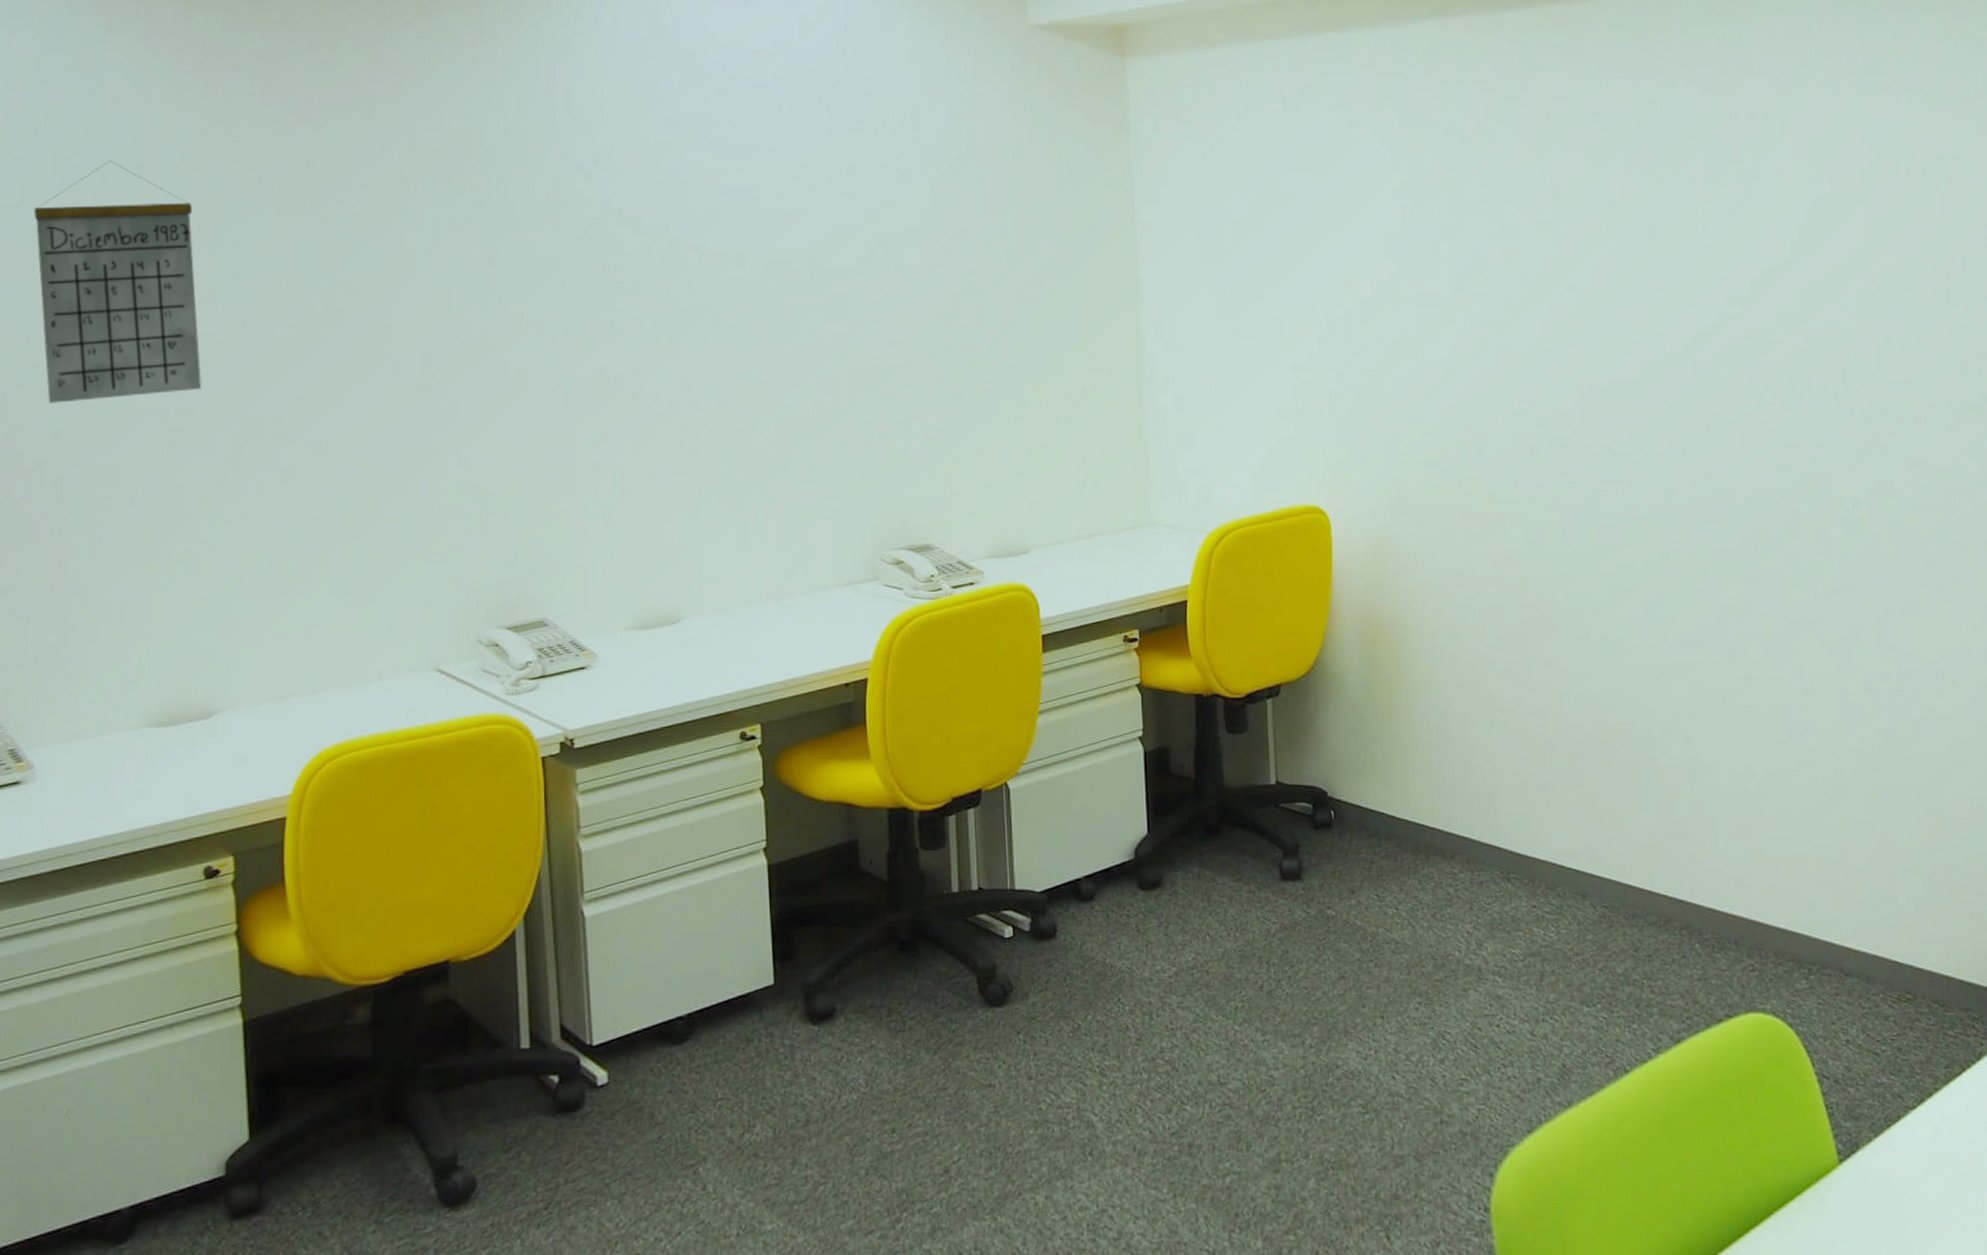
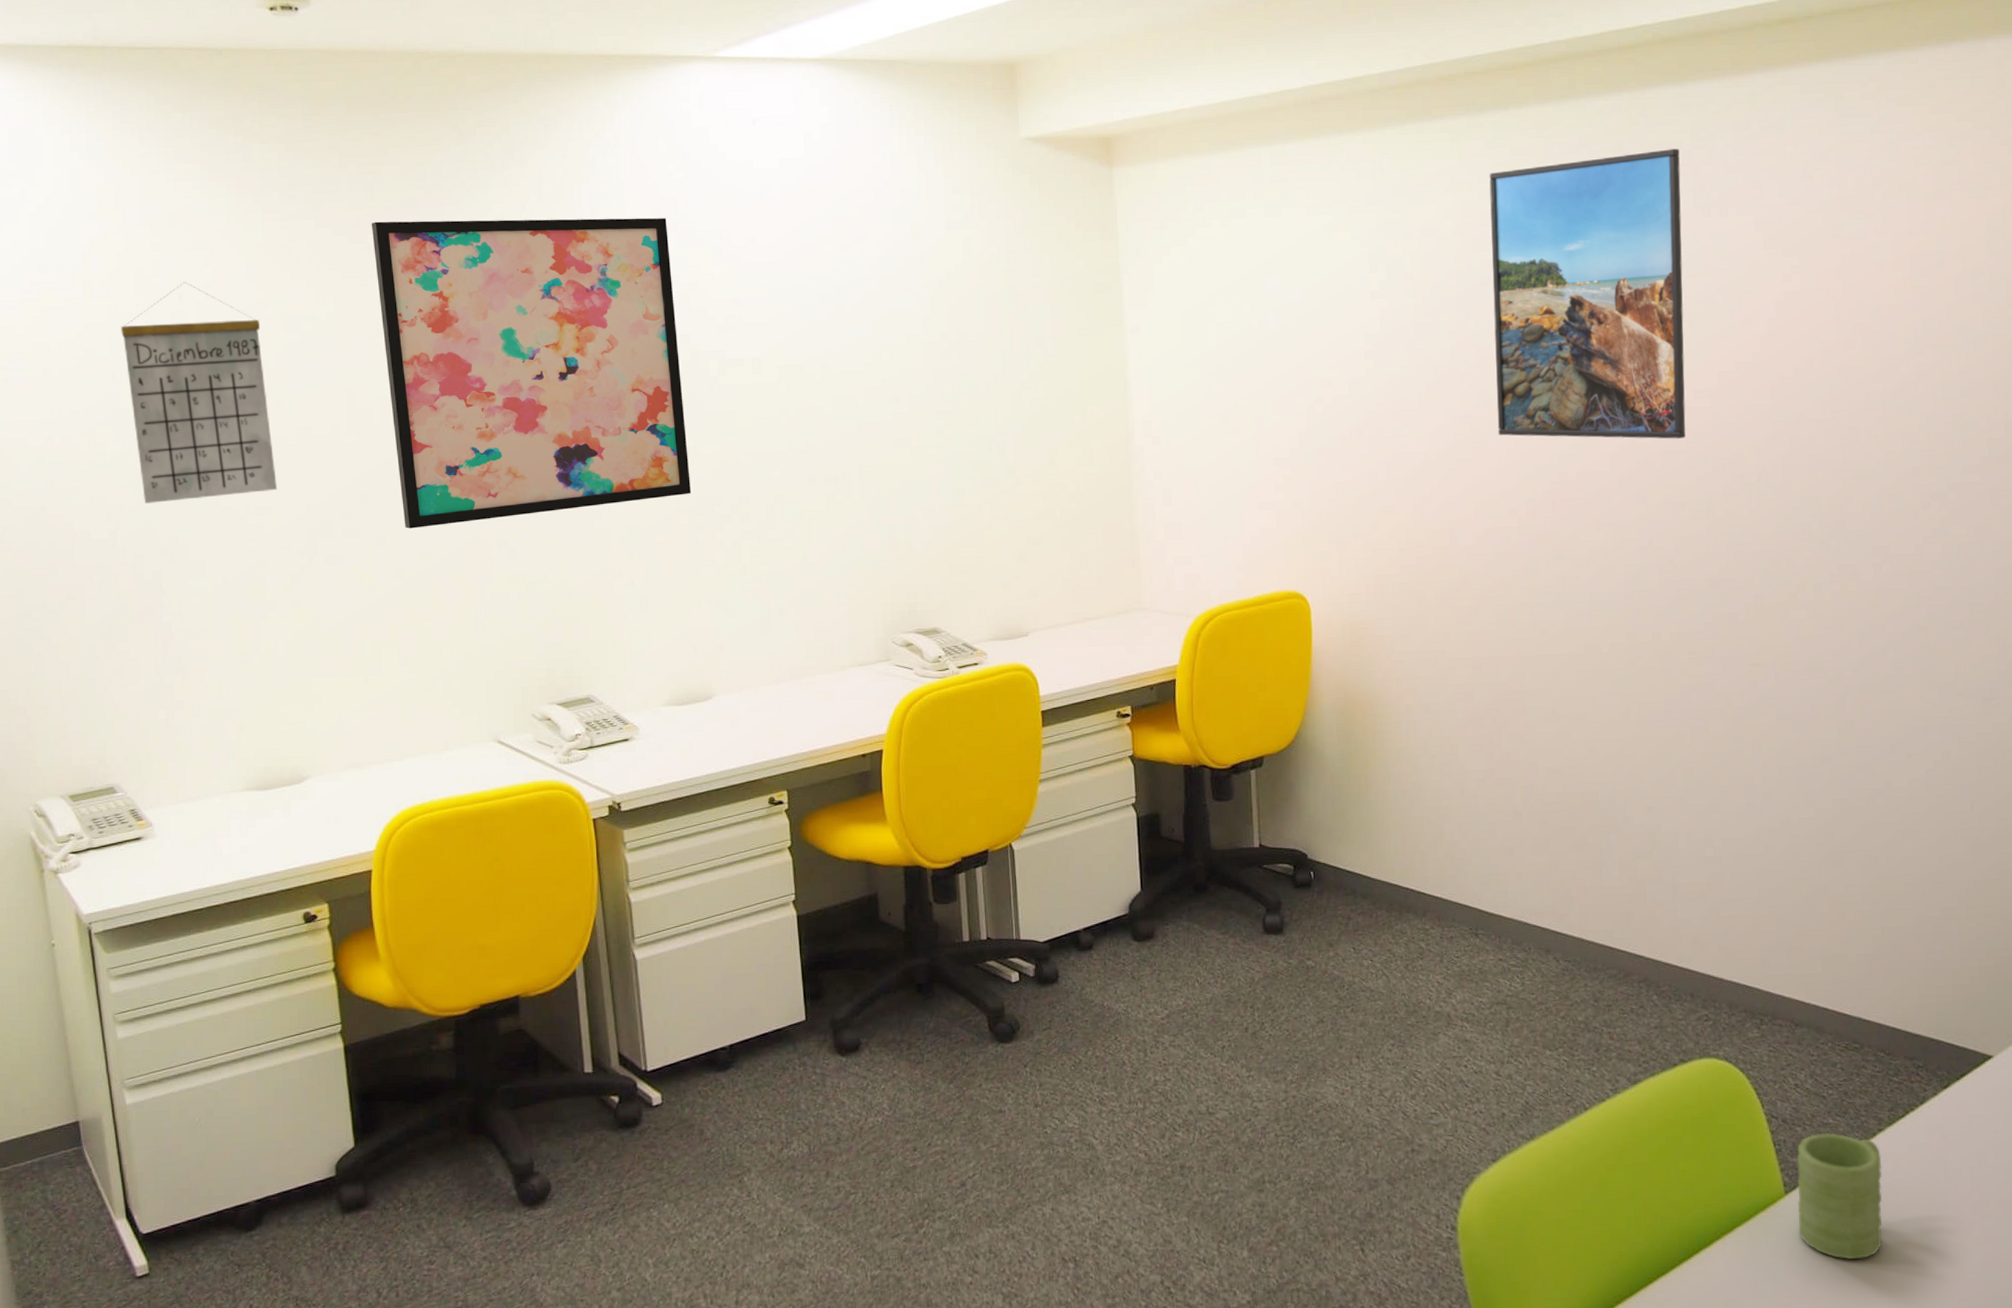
wall art: none [322,99,665,433] -> present [371,217,692,529]
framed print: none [1513,50,1718,347] -> present [1489,149,1686,439]
mug: none [1850,1093,1942,1235] -> present [1796,1132,1883,1259]

